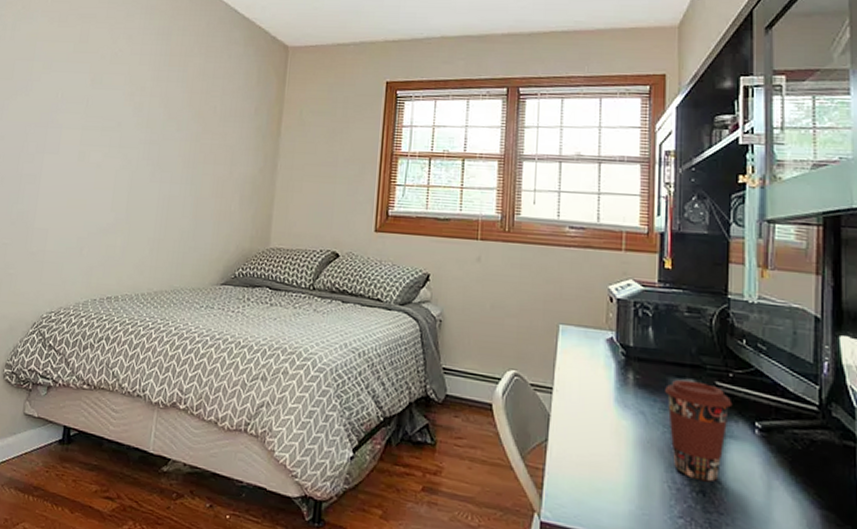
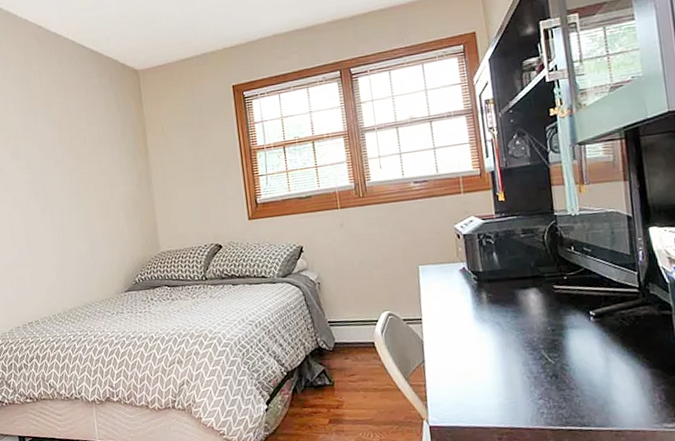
coffee cup: present [665,379,733,482] -> none [514,288,570,367]

